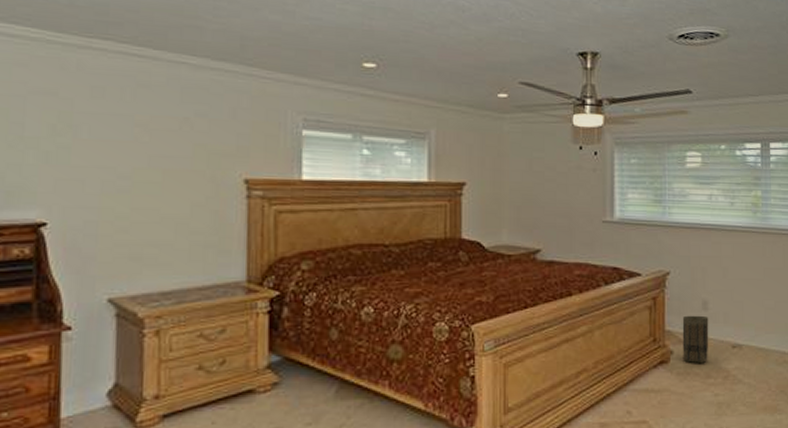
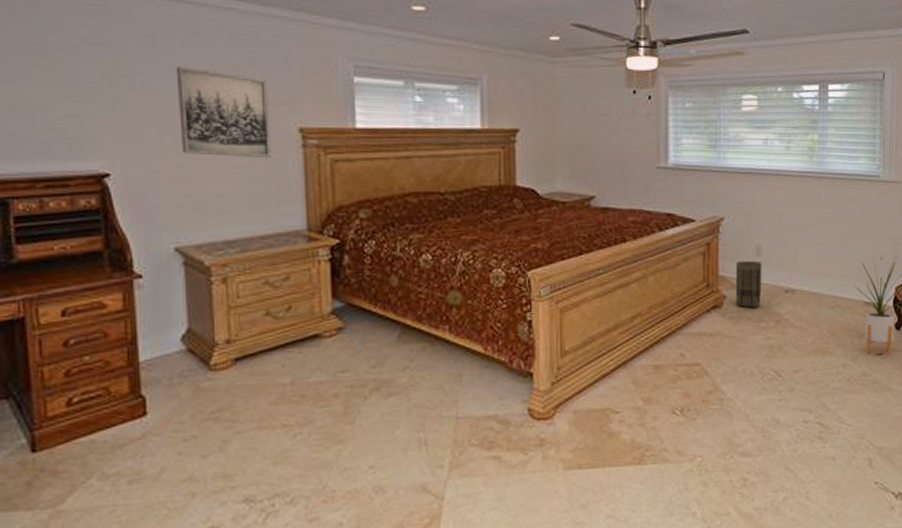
wall art: none [122,117,215,209] -> present [176,66,271,159]

